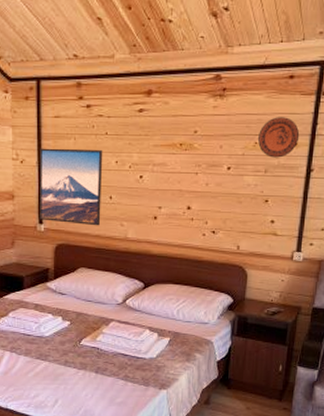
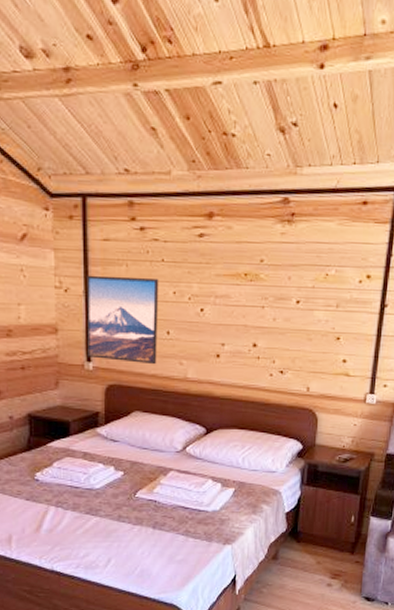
decorative plate: present [258,117,300,158] -> none [329,246,373,292]

